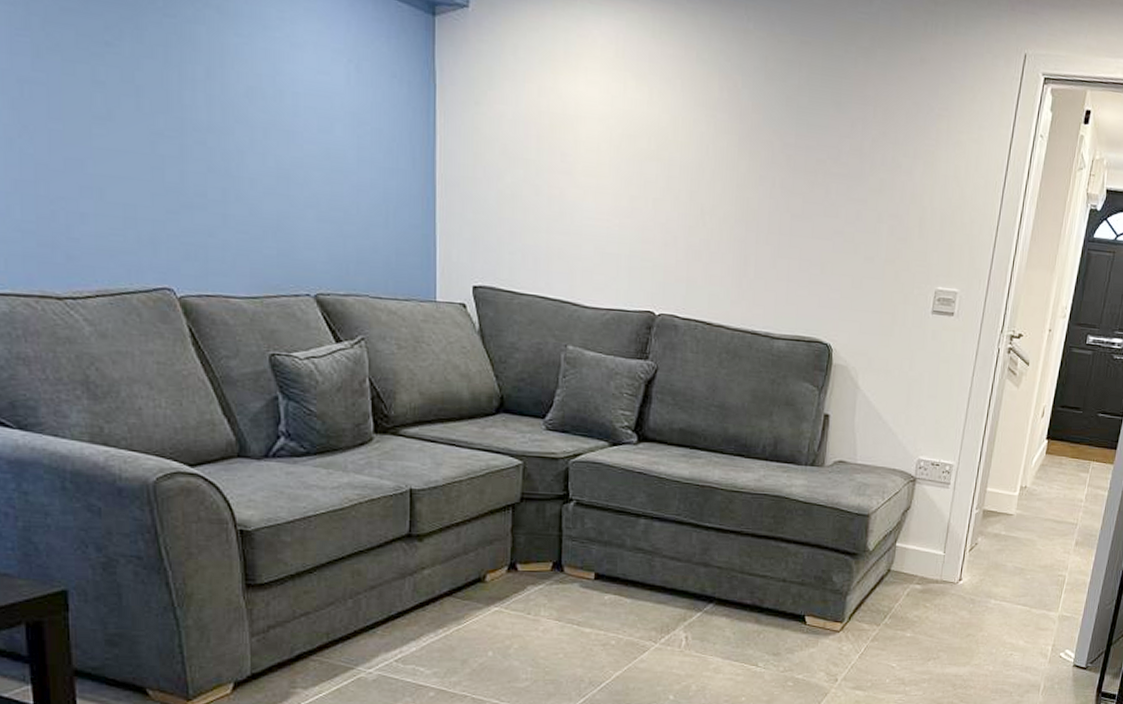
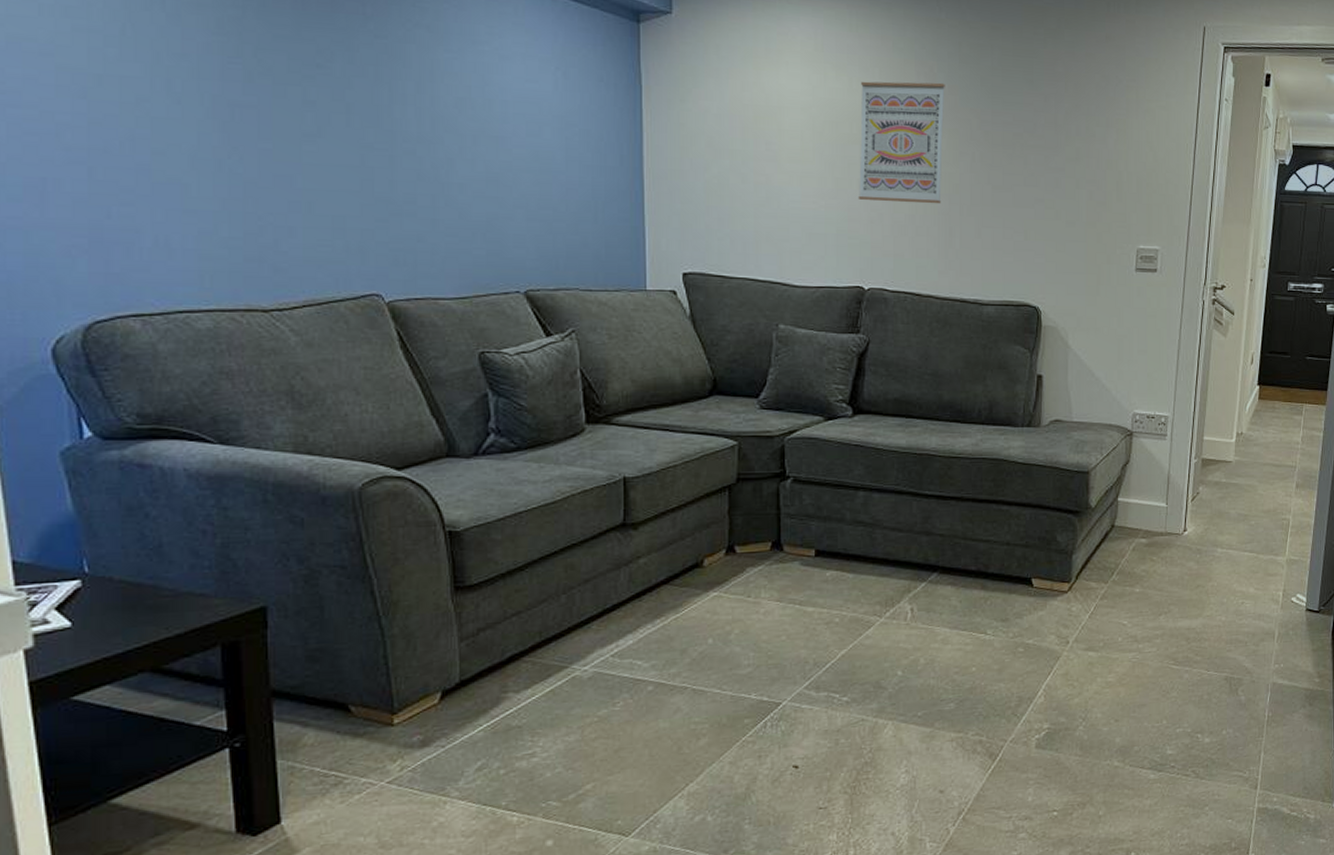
wall art: none [652,93,749,231] -> present [858,81,945,204]

